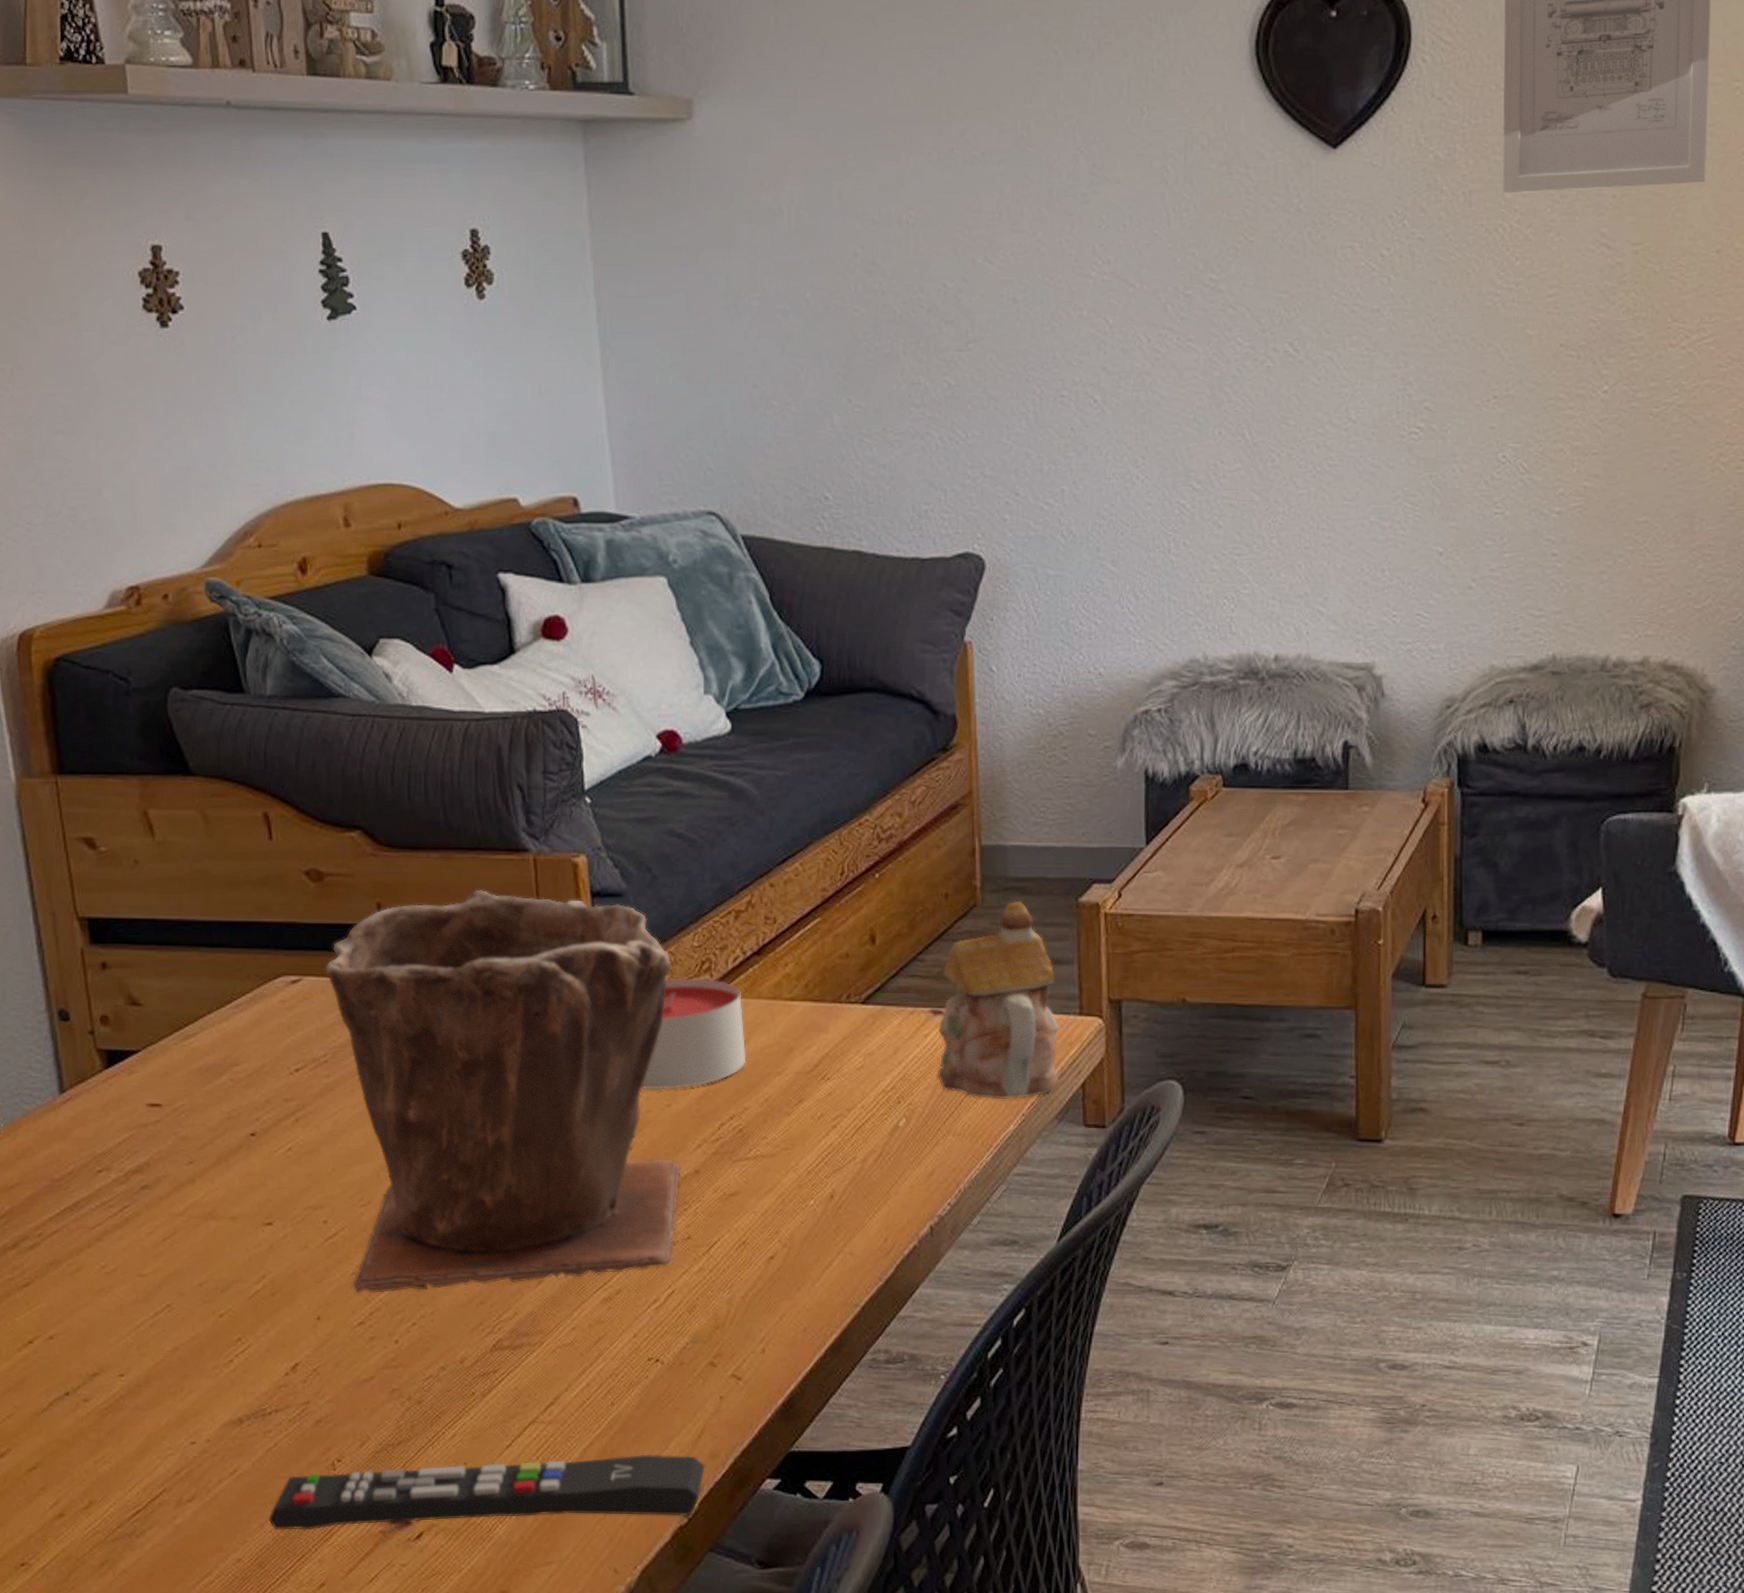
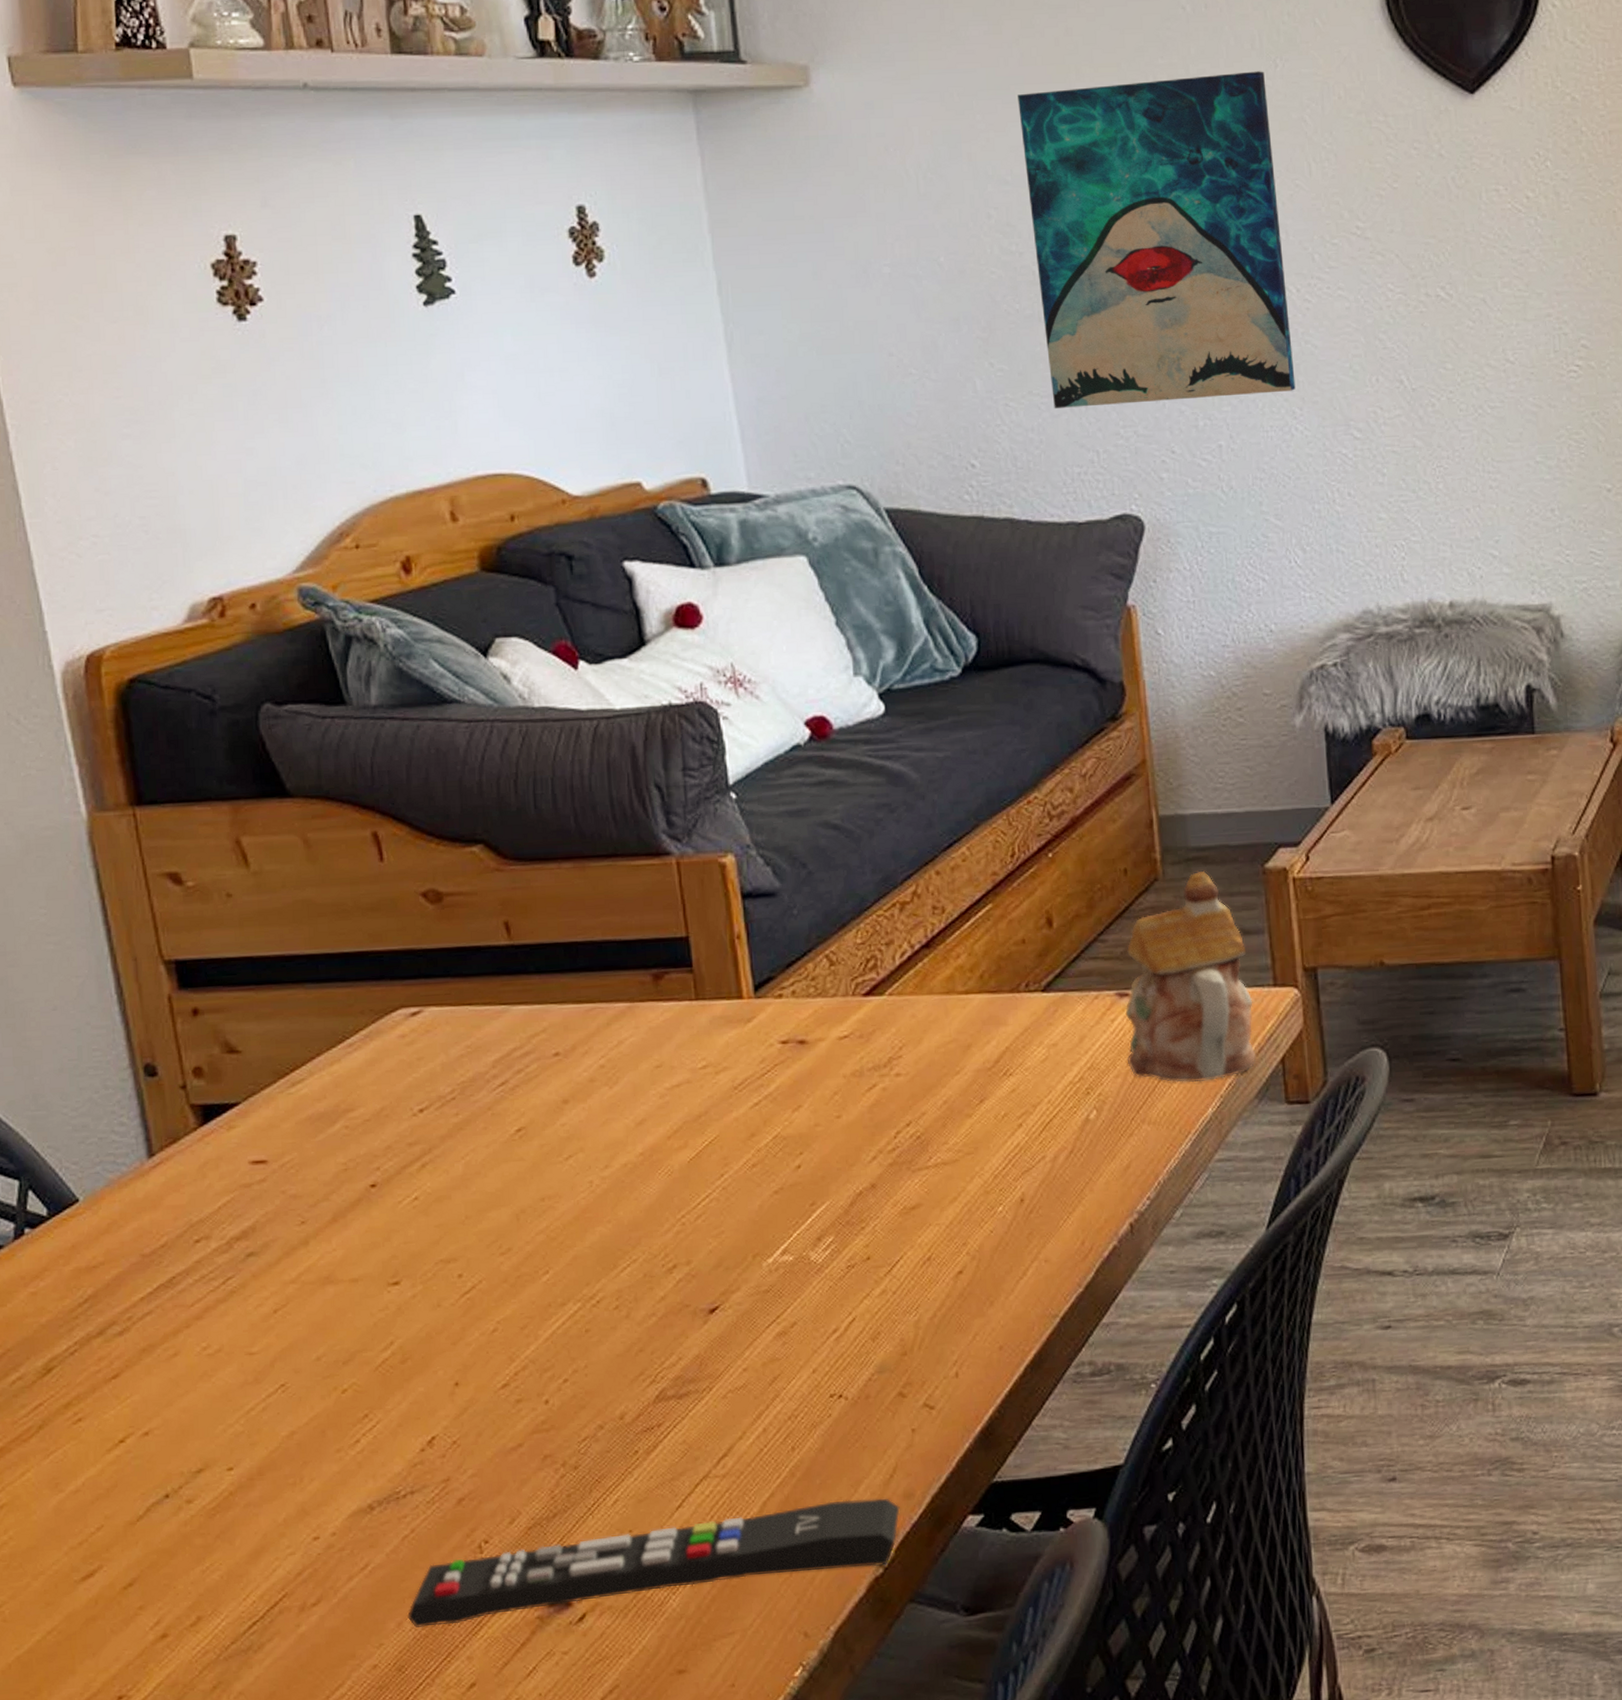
plant pot: present [325,889,681,1294] -> none [449,899,856,1353]
candle: present [642,978,747,1090] -> none [808,977,921,1101]
wall art: none [890,118,1140,446] -> present [1018,71,1296,408]

